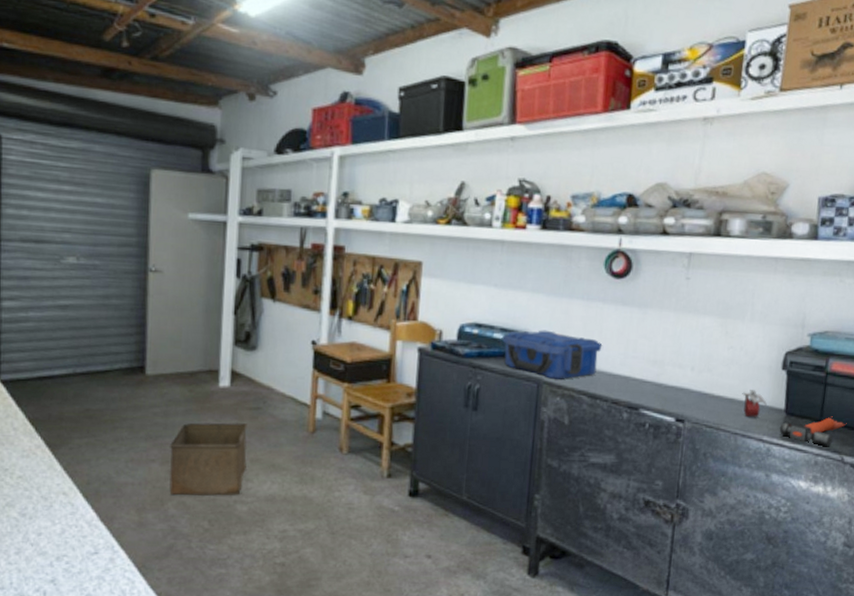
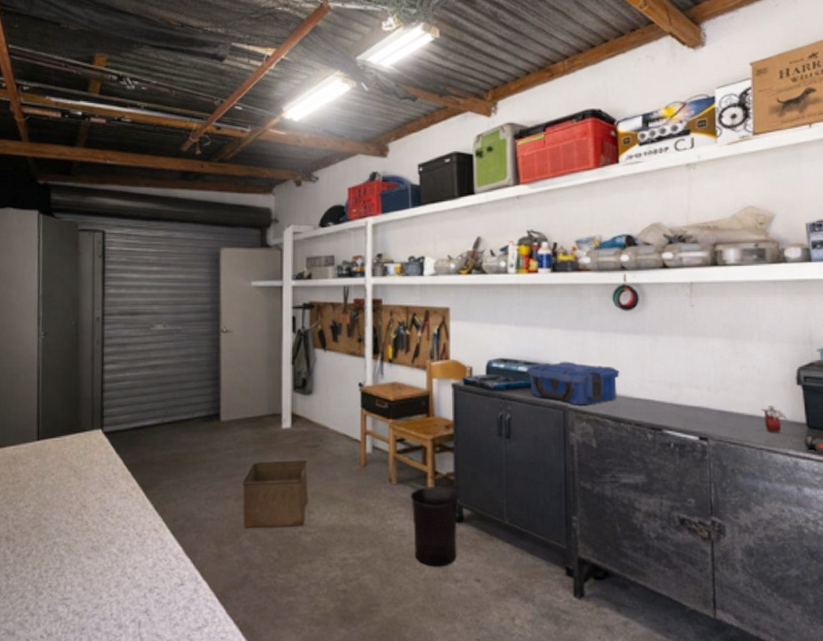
waste bin: none [362,458,415,541] -> present [411,487,459,566]

